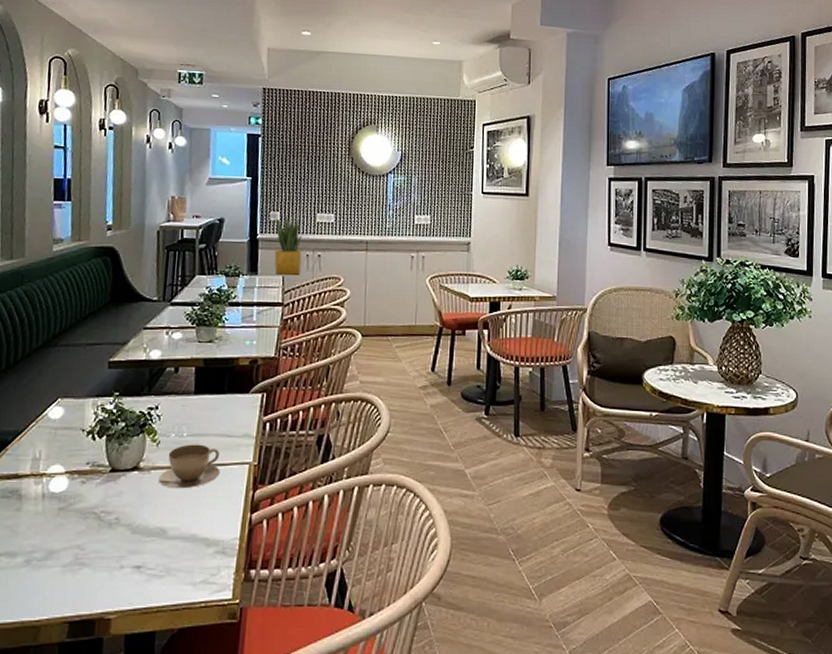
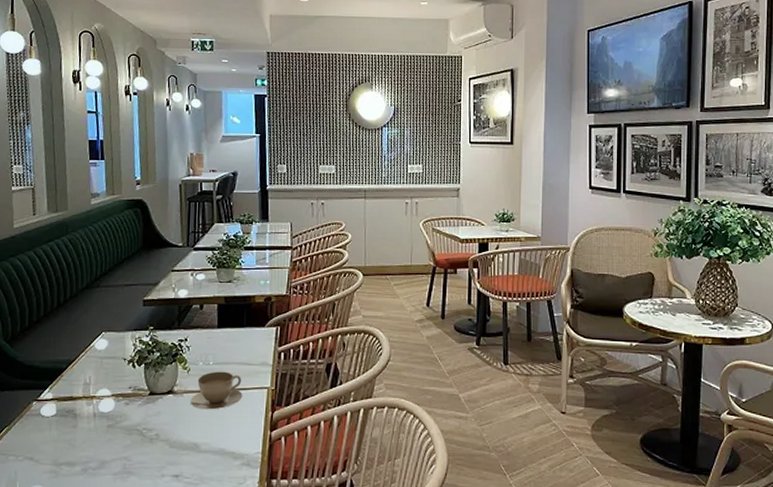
planter: present [274,218,303,276] -> none [282,170,307,223]

